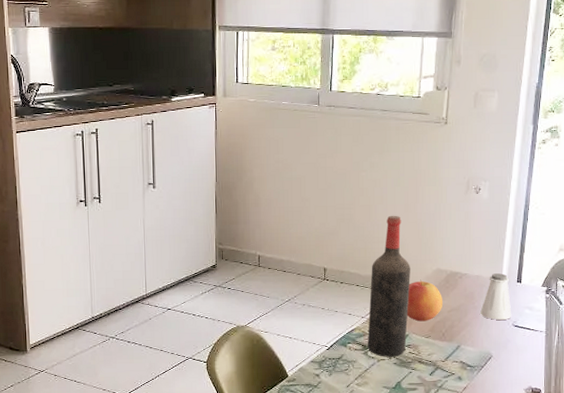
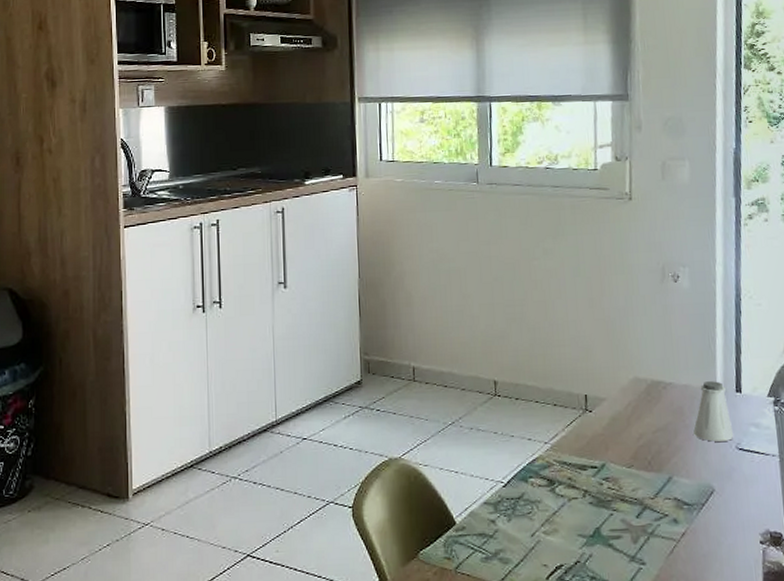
wine bottle: present [367,215,410,357] -> none [552,312,603,495]
apple: present [406,279,442,322] -> none [600,392,645,447]

